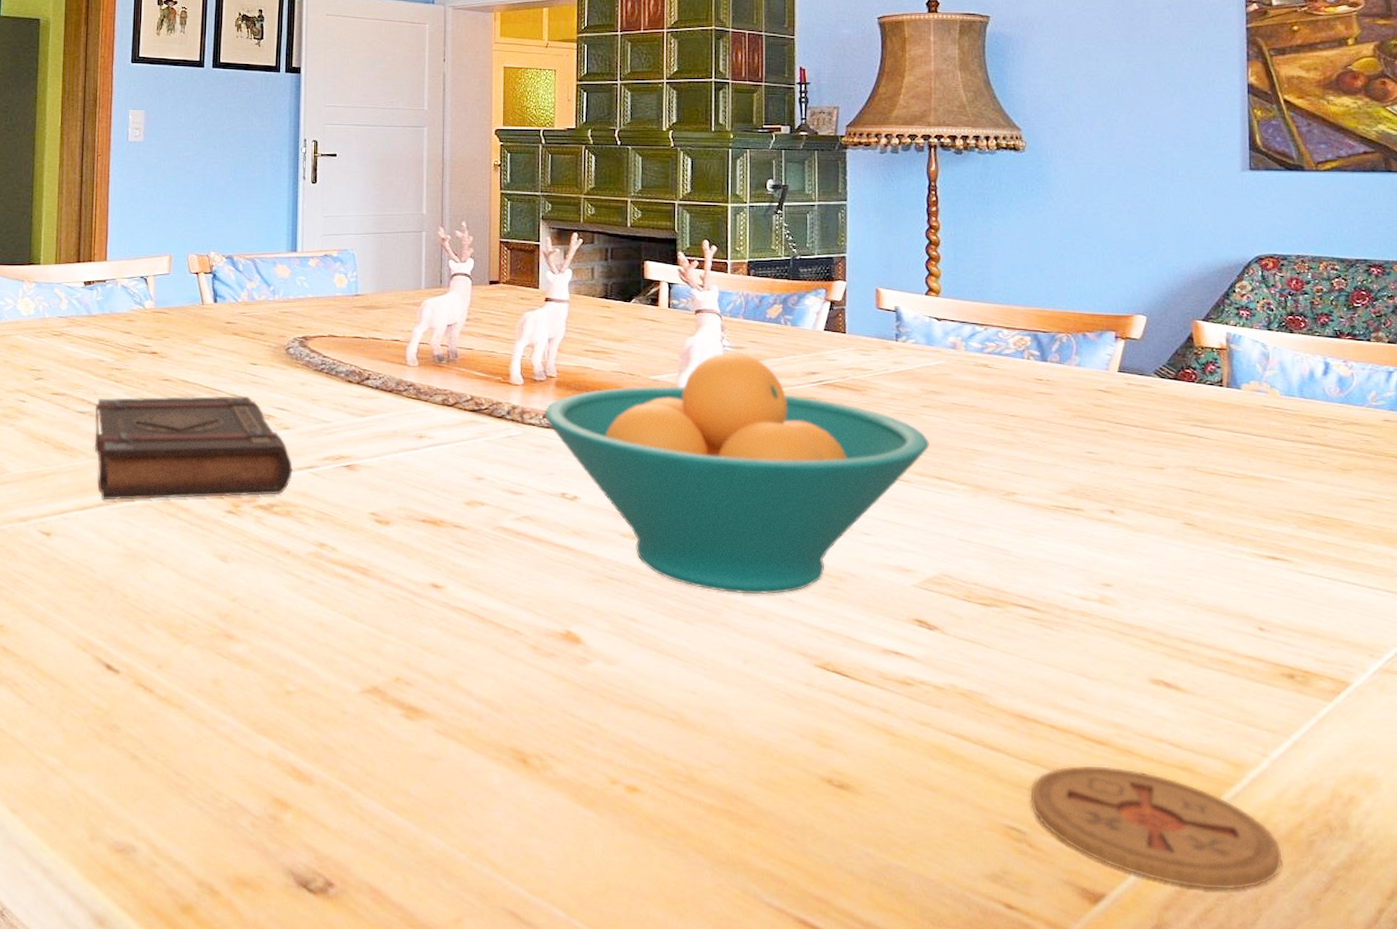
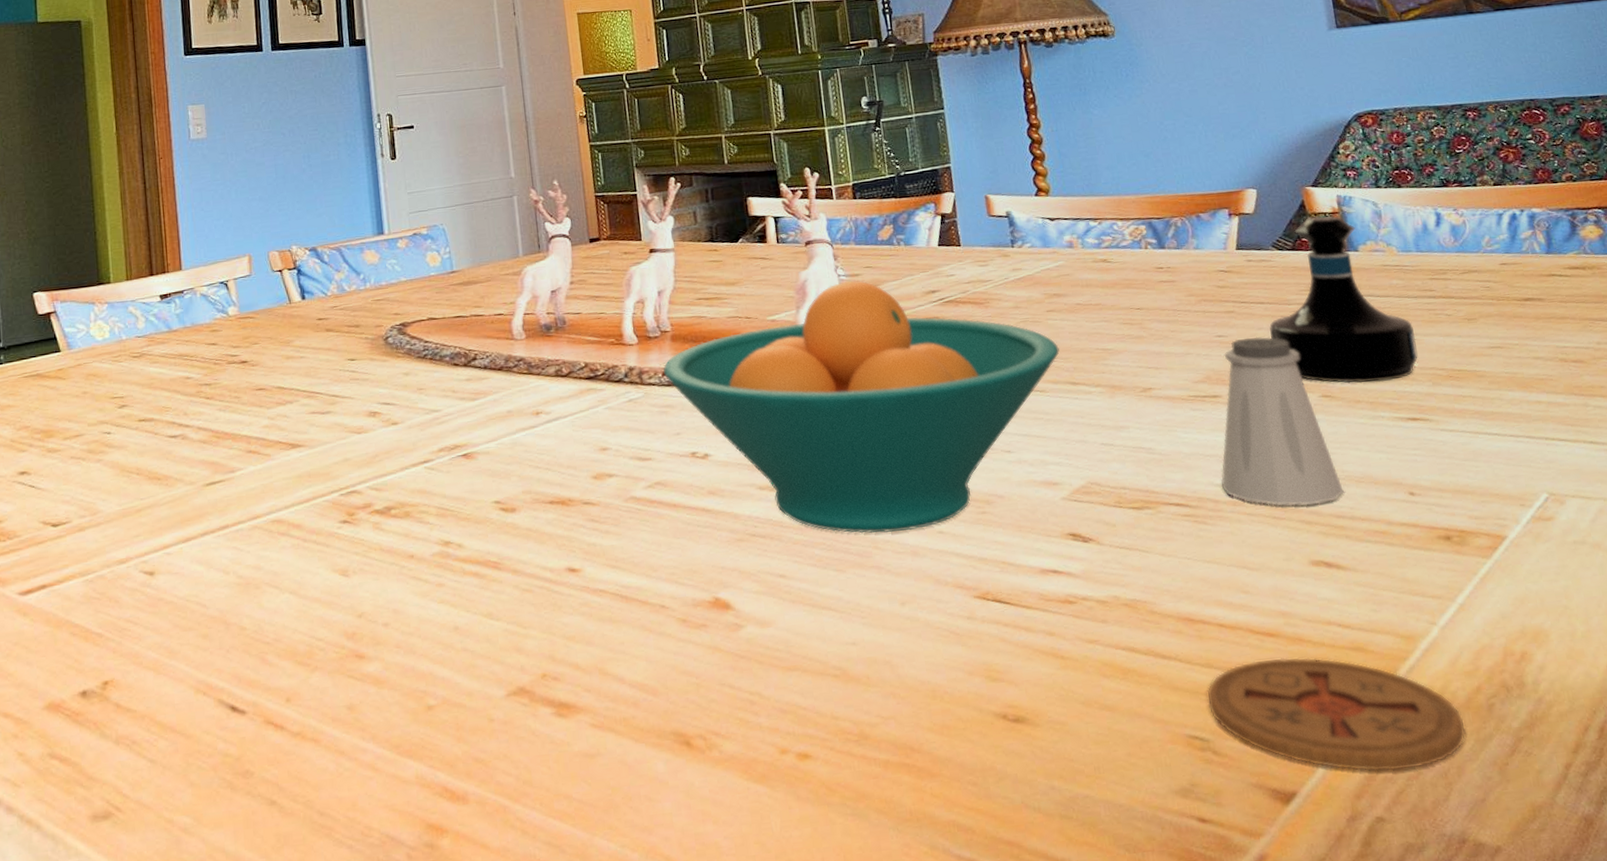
book: present [94,395,293,500] -> none [186,394,407,528]
saltshaker: none [1071,458,1193,626] -> present [1221,337,1344,506]
tequila bottle: none [1141,350,1287,518] -> present [1269,216,1418,384]

